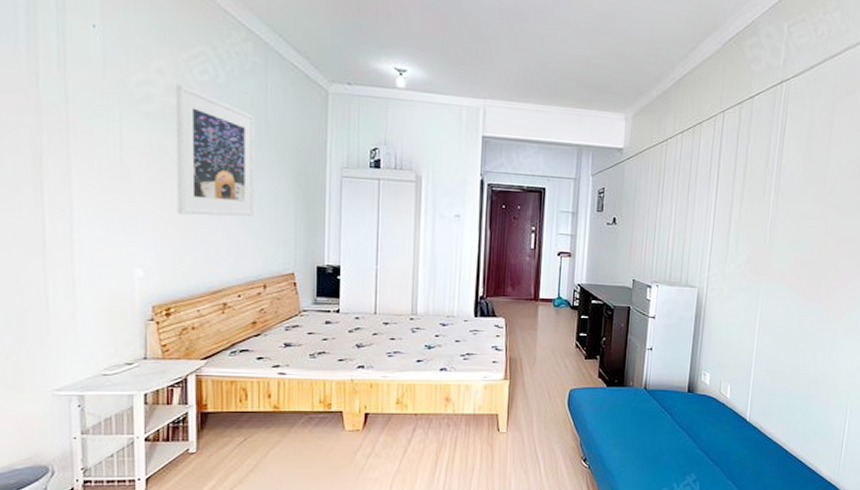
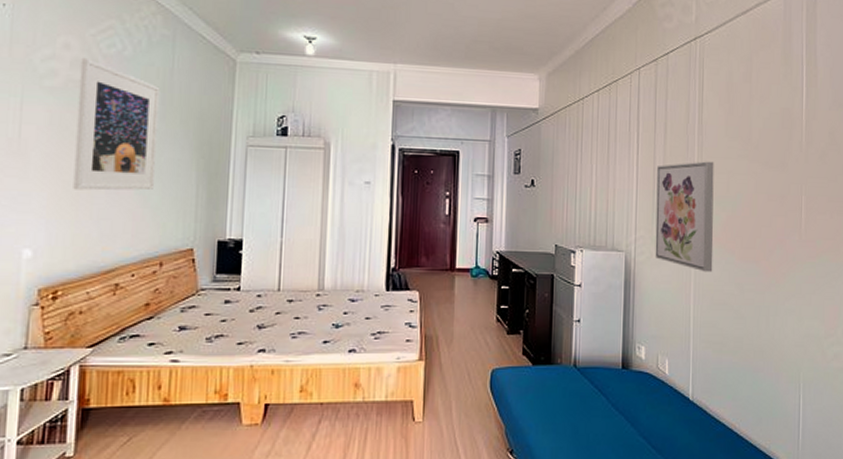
wall art: none [725,204,789,309] -> present [655,161,714,272]

